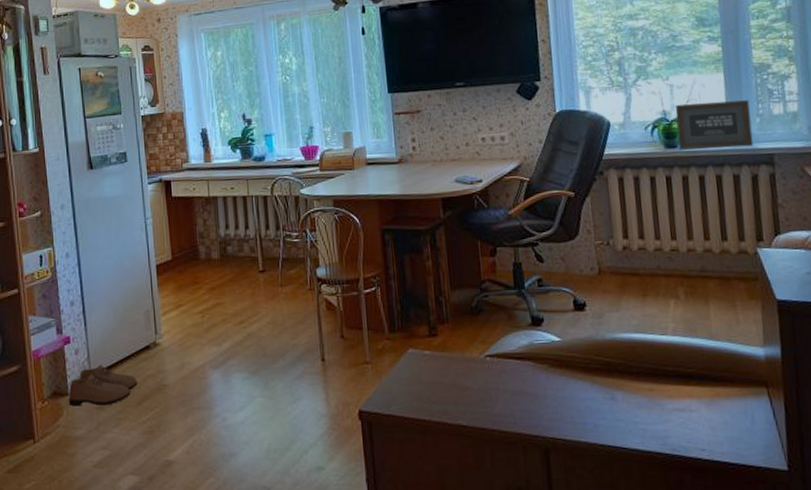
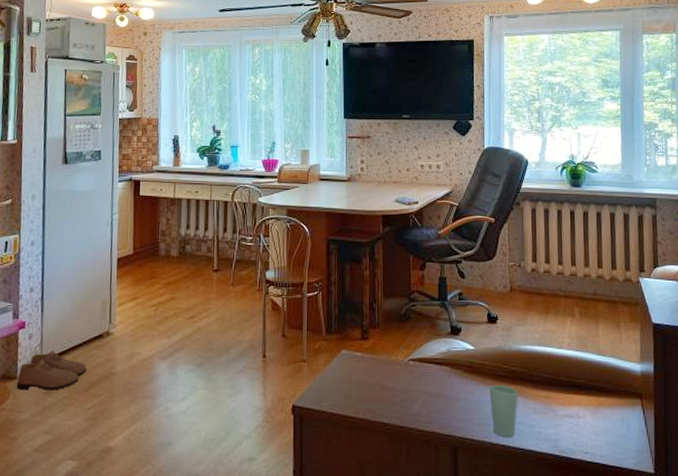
cup: none [581,379,617,437] -> present [489,385,518,438]
picture frame: present [675,100,754,150] -> none [581,151,641,191]

